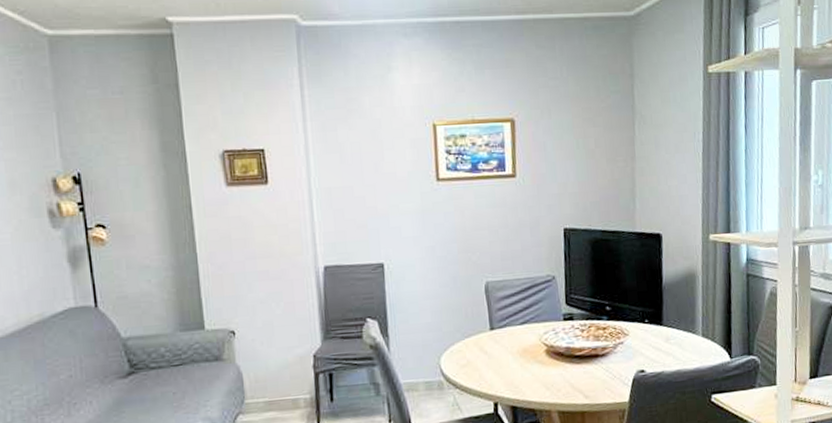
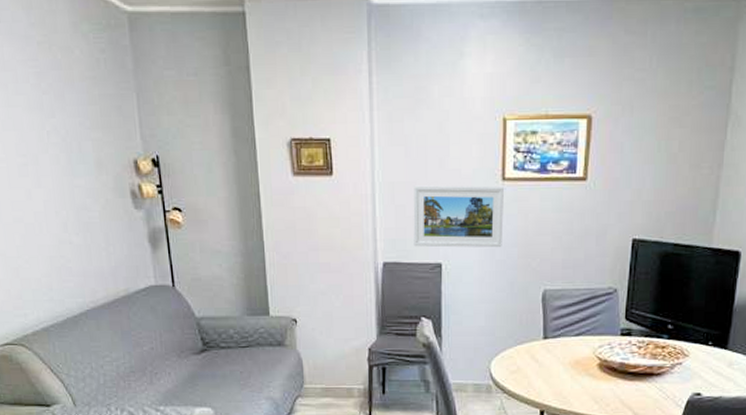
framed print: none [351,186,442,249] -> present [413,185,504,248]

